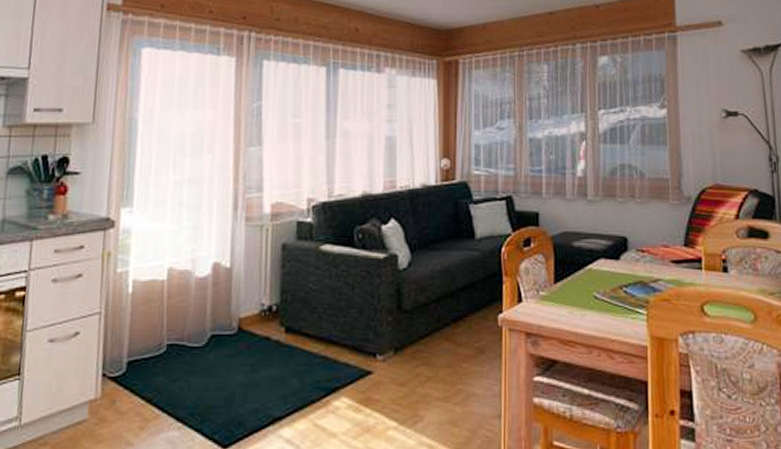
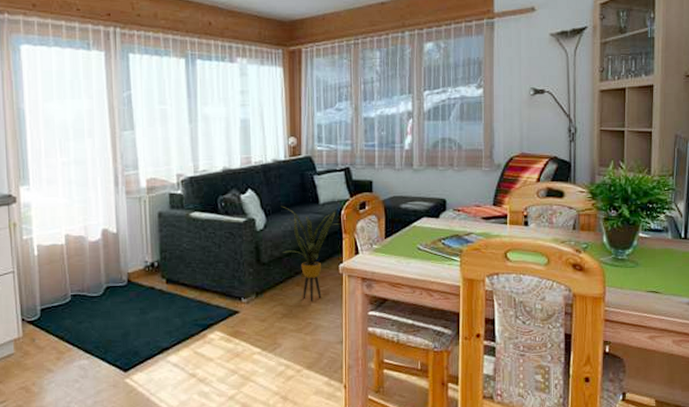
house plant: none [429,240,501,361] -> present [281,206,341,301]

